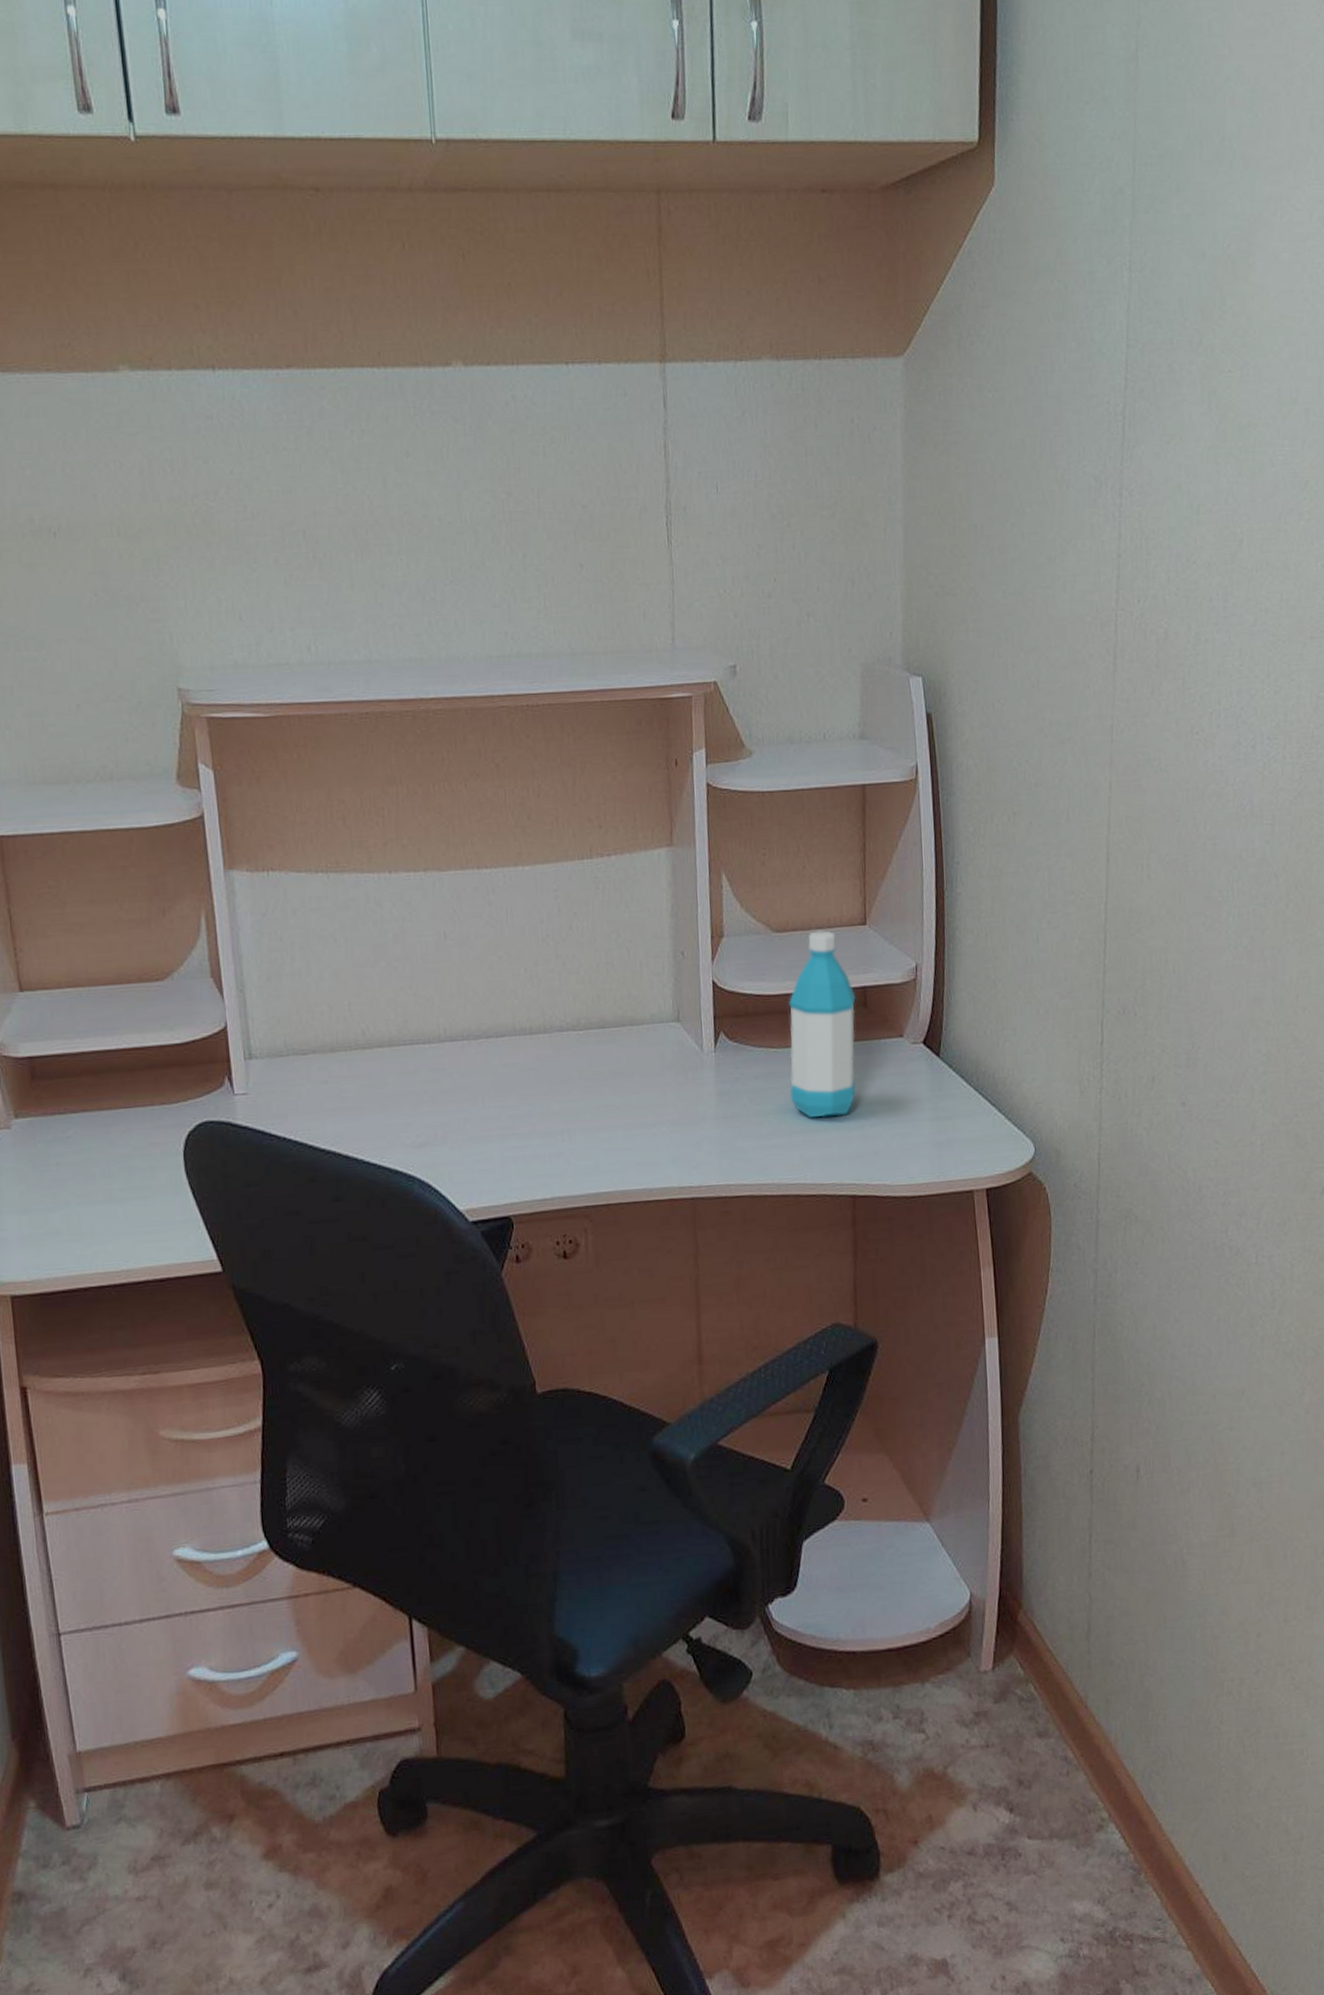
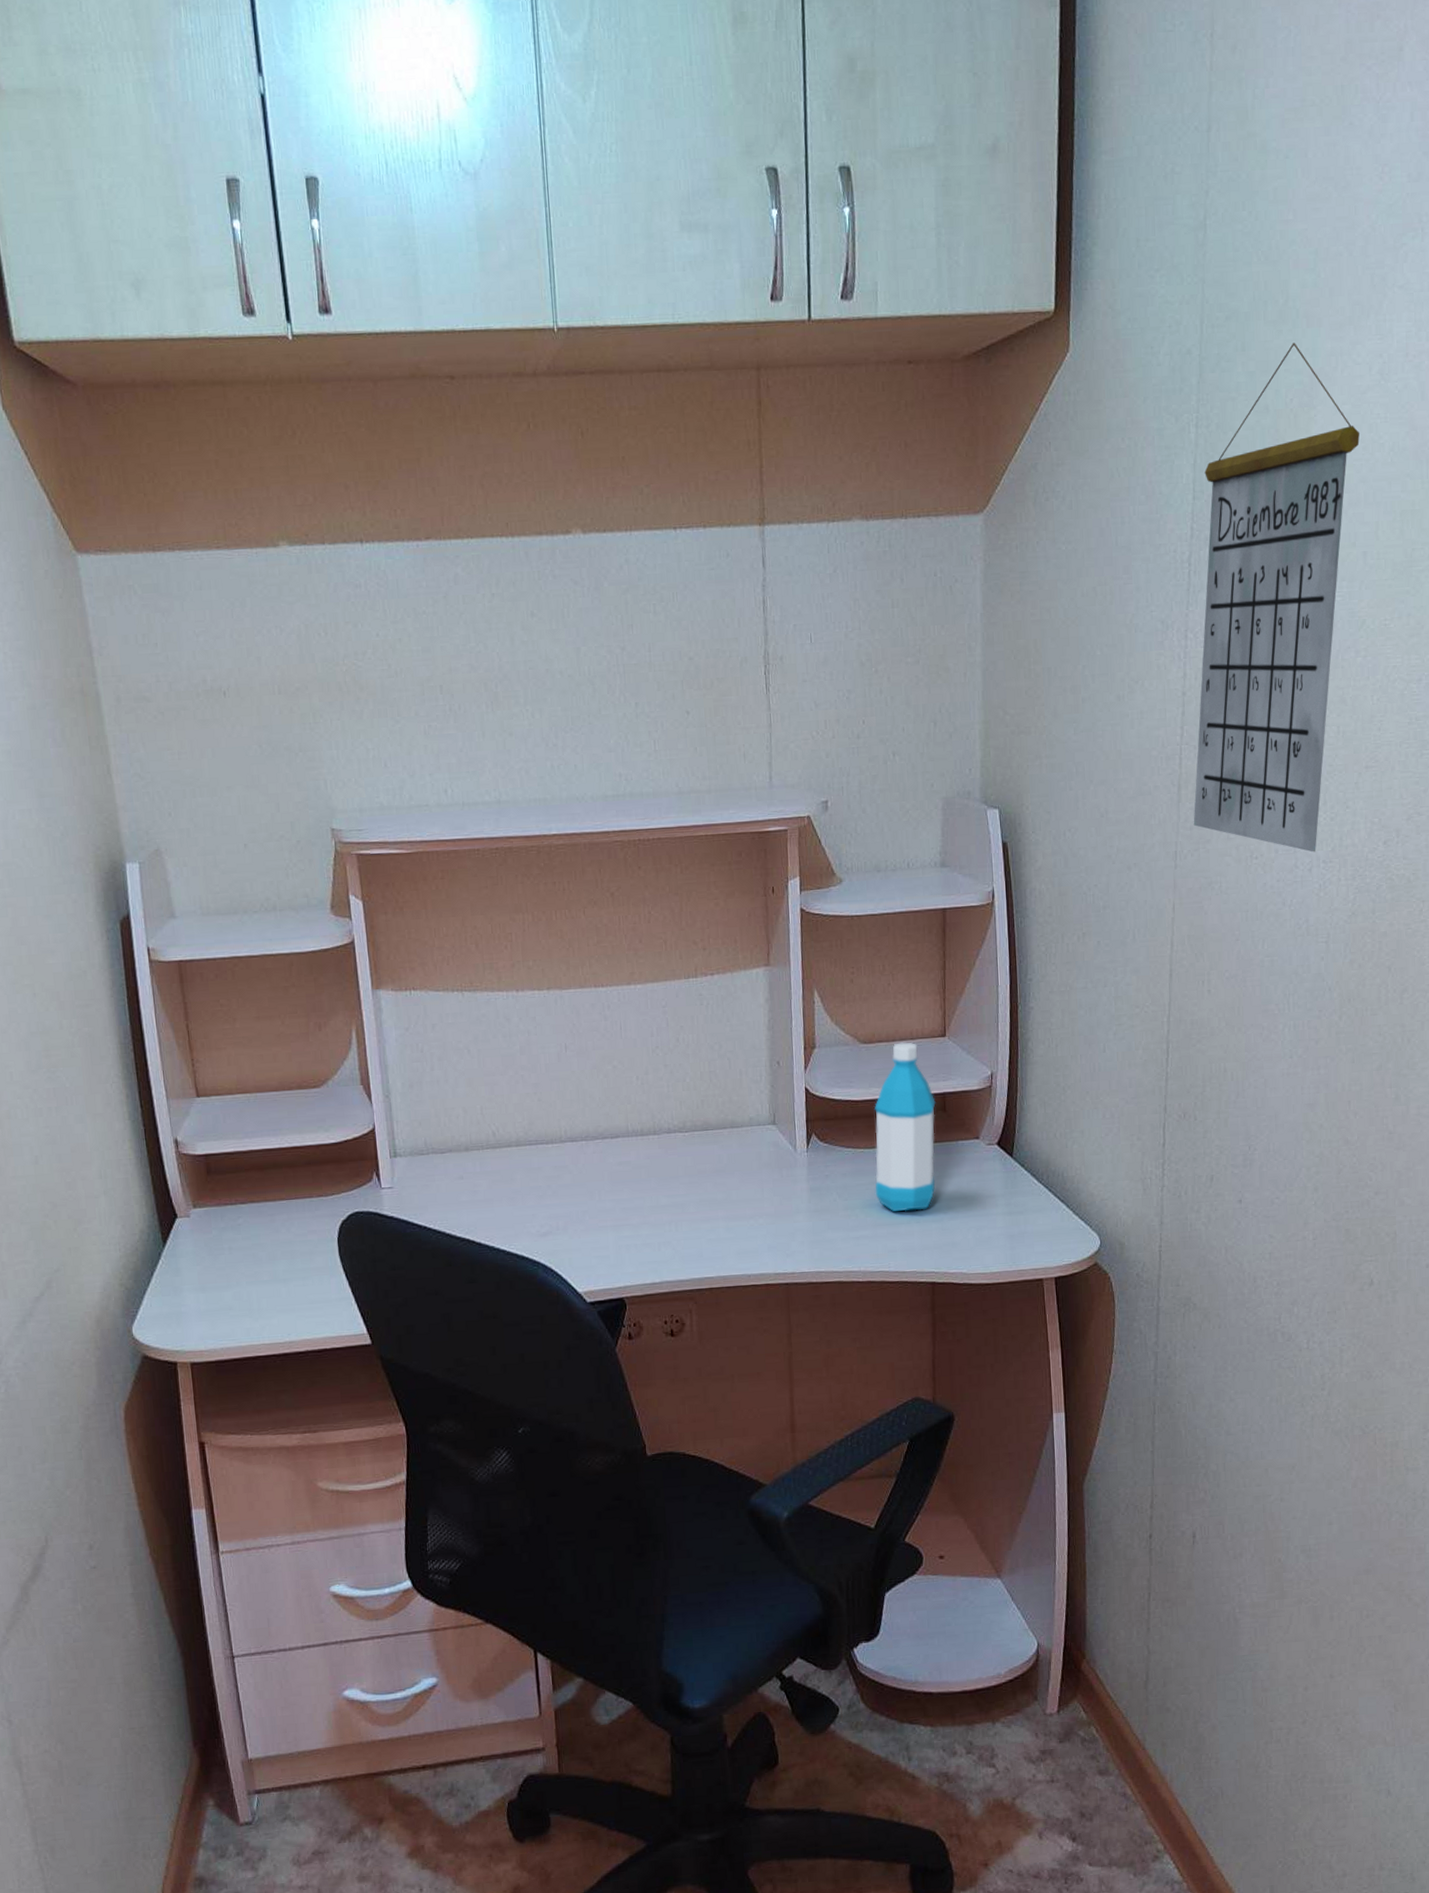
calendar: none [1130,185,1300,728] -> present [1193,342,1360,852]

